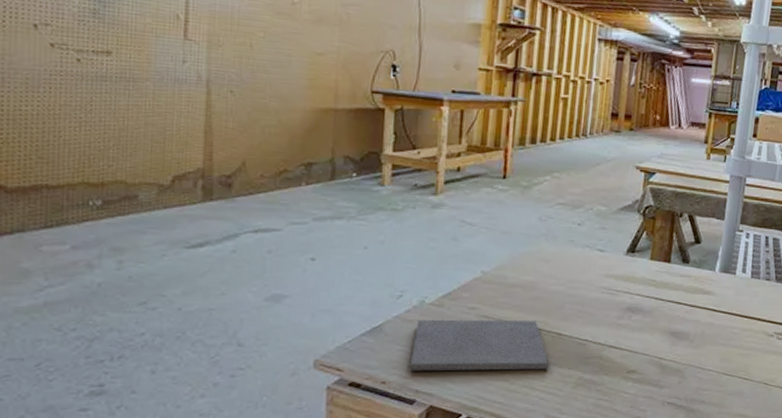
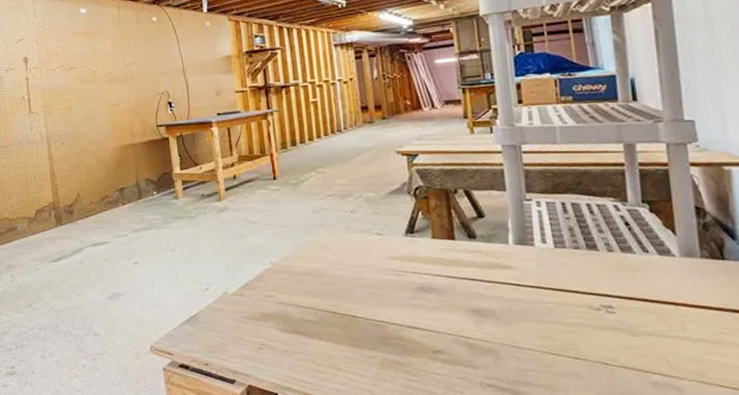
notepad: present [409,319,549,371] -> none [224,304,351,354]

